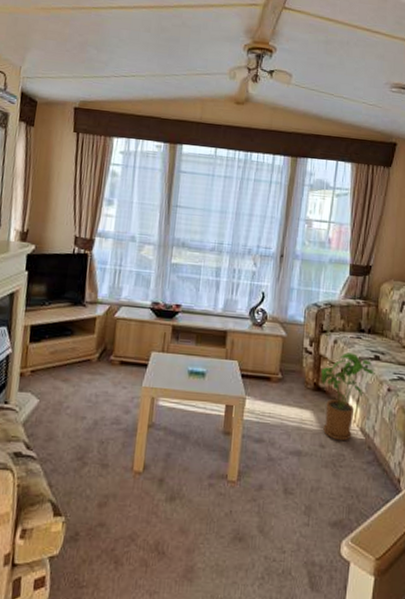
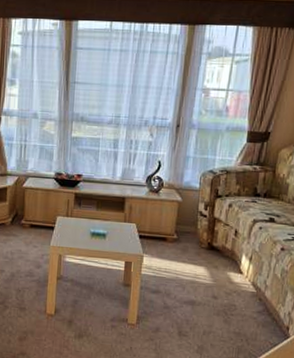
house plant: present [321,352,375,441] -> none [215,215,269,294]

